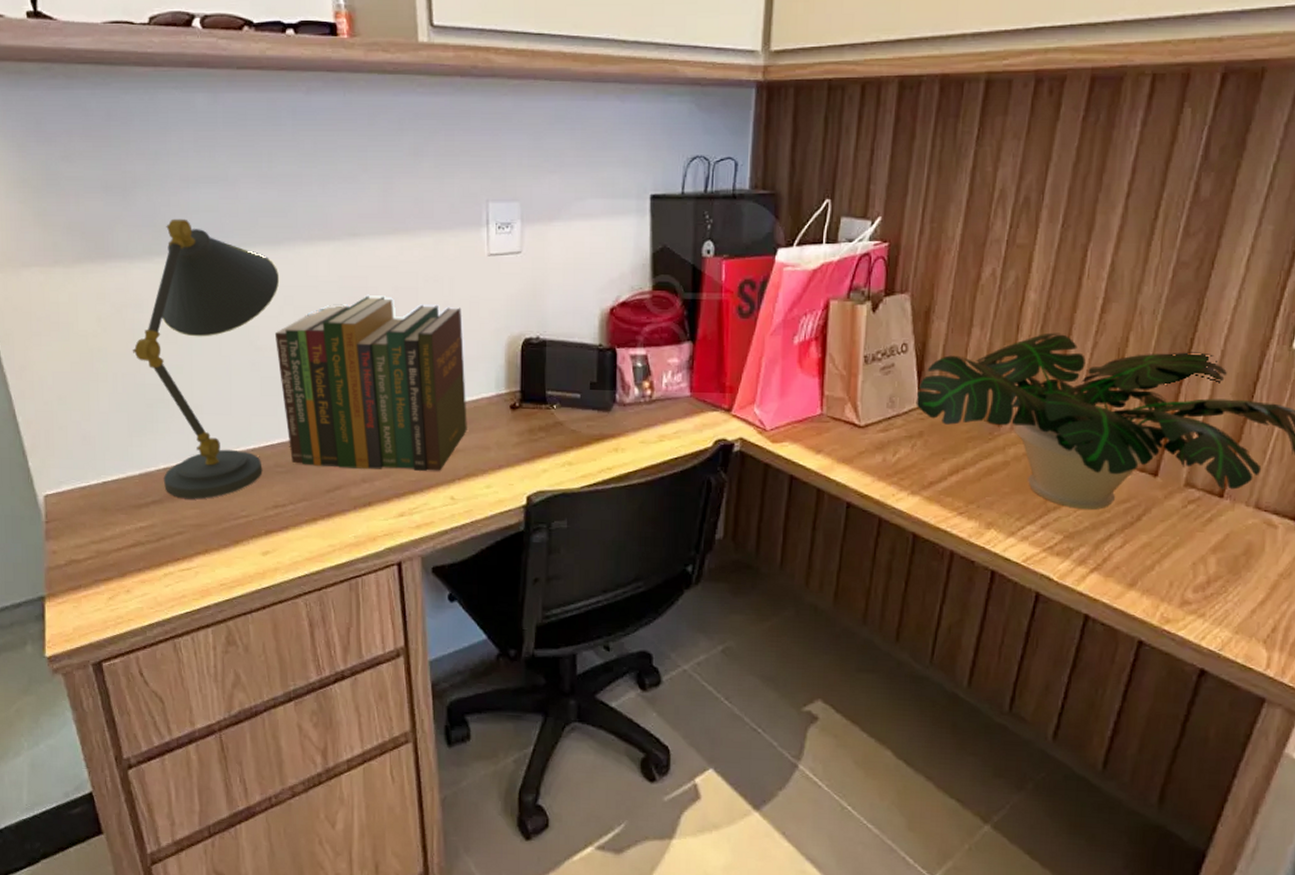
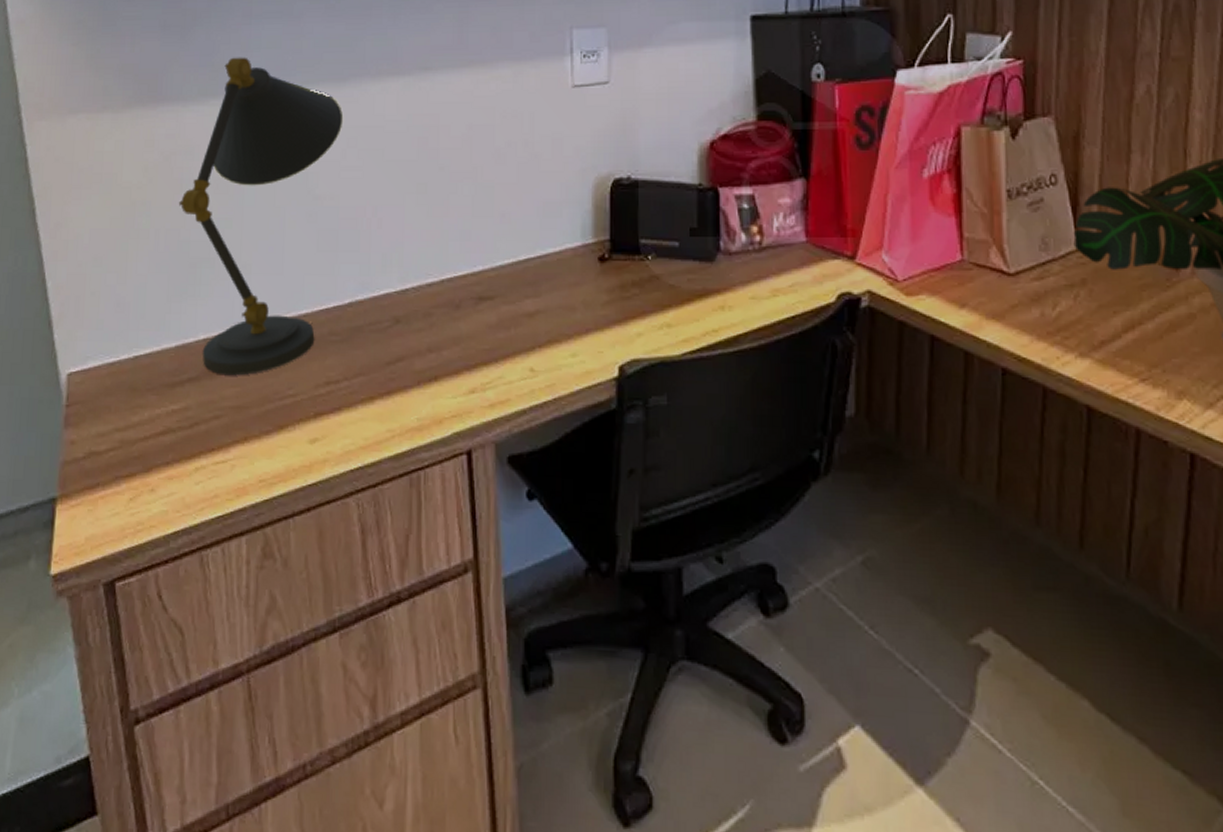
books: present [275,295,467,471] -> none [336,135,549,337]

